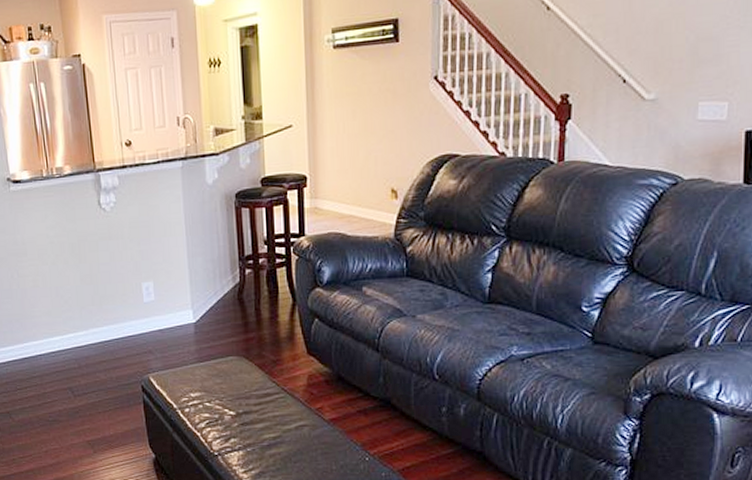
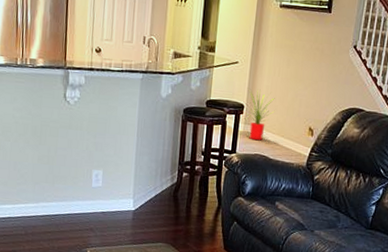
house plant: none [307,154,344,217] -> present [246,88,275,141]

